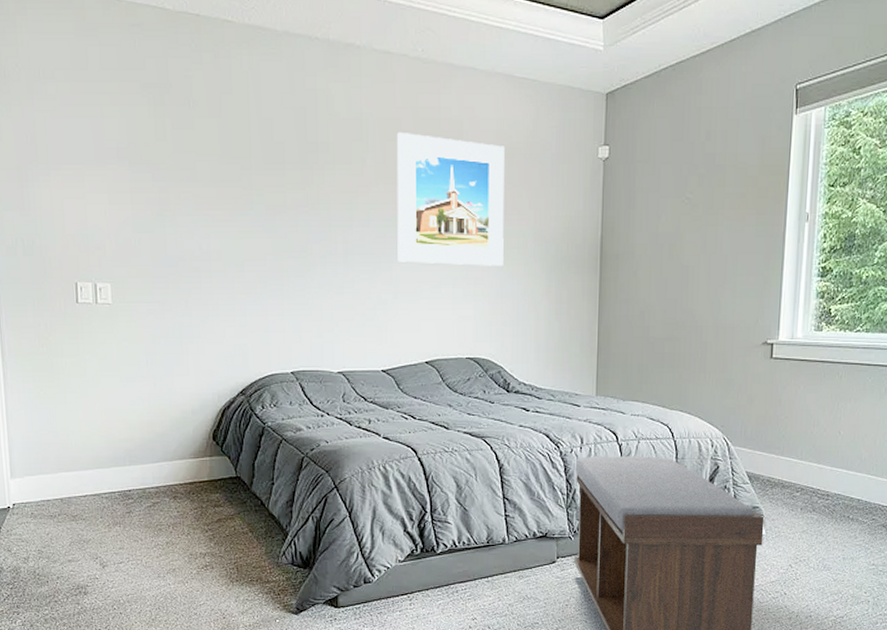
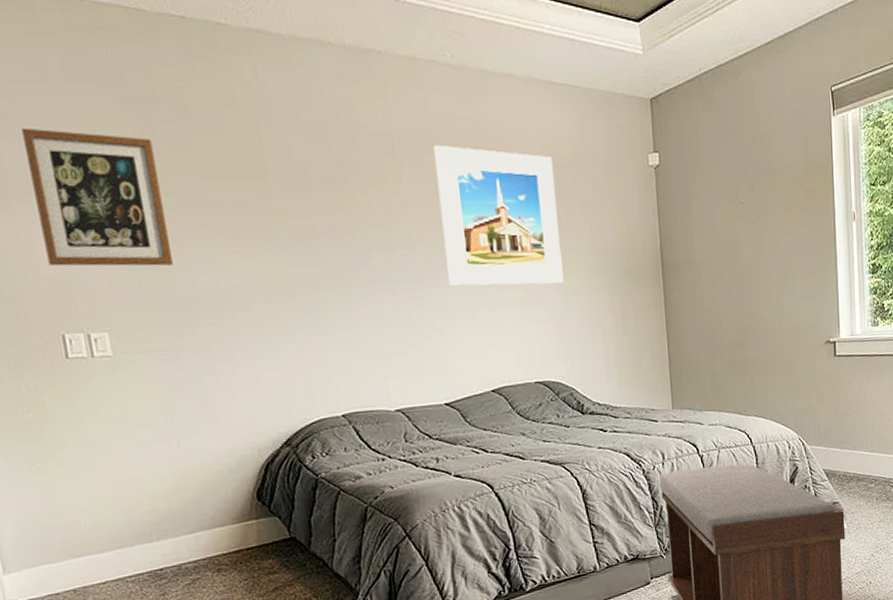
wall art: none [64,108,167,229] -> present [22,128,173,267]

